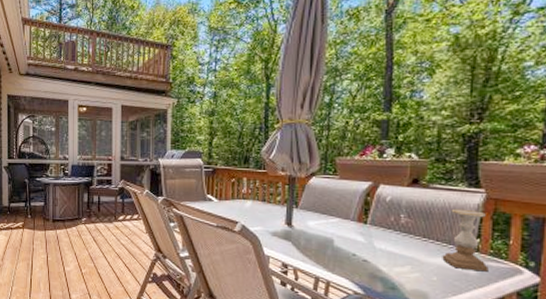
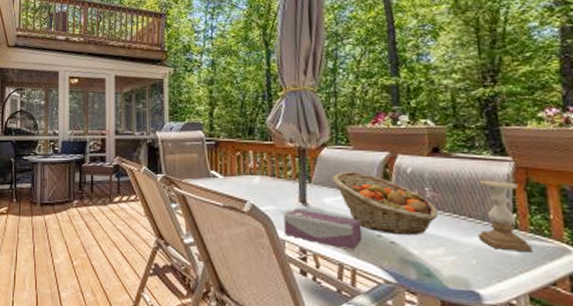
tissue box: none [270,230,339,266] -> present [284,209,363,250]
fruit basket: none [318,199,409,255] -> present [333,172,438,235]

